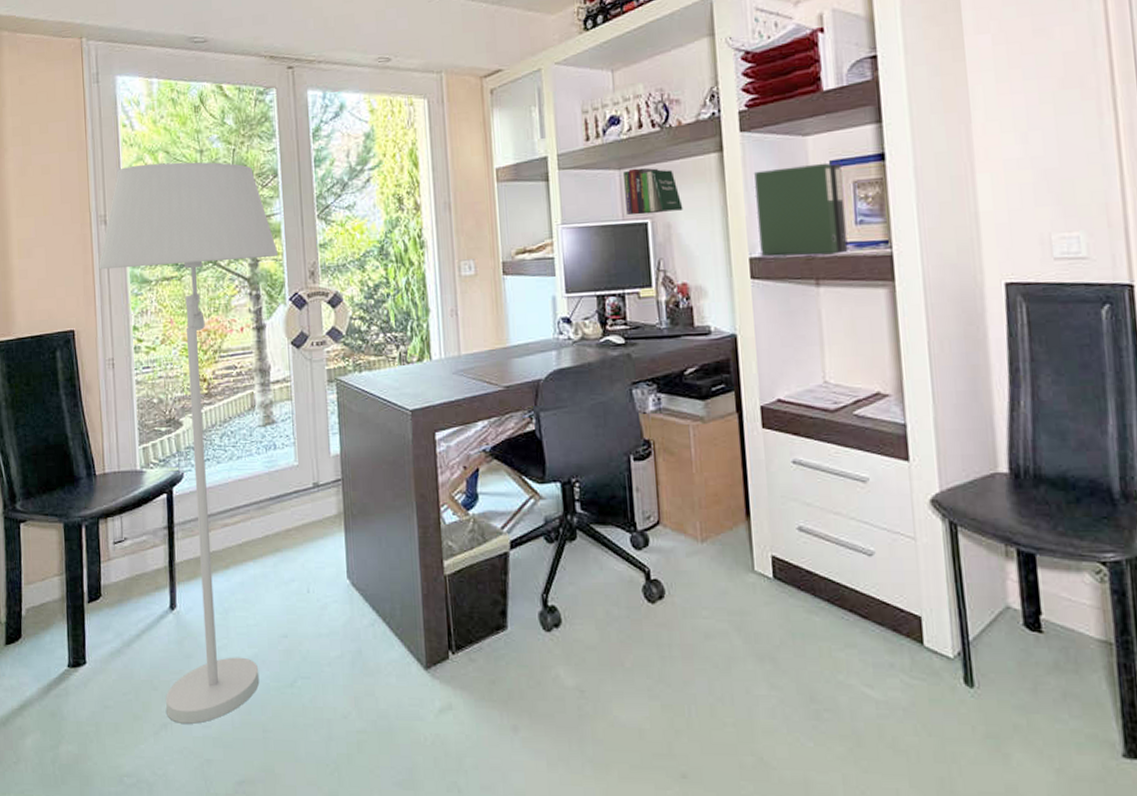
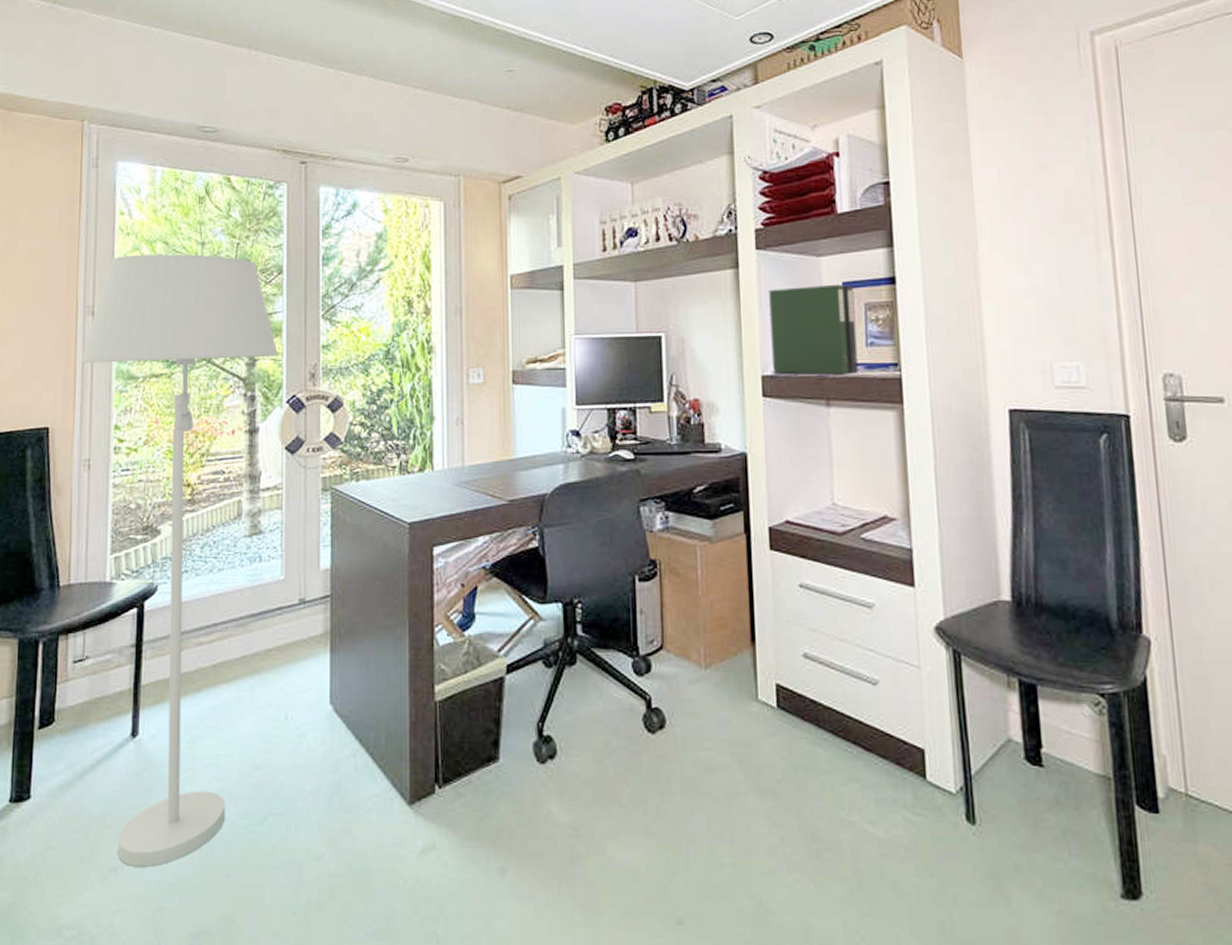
books: present [622,167,683,216] -> none [638,281,698,329]

